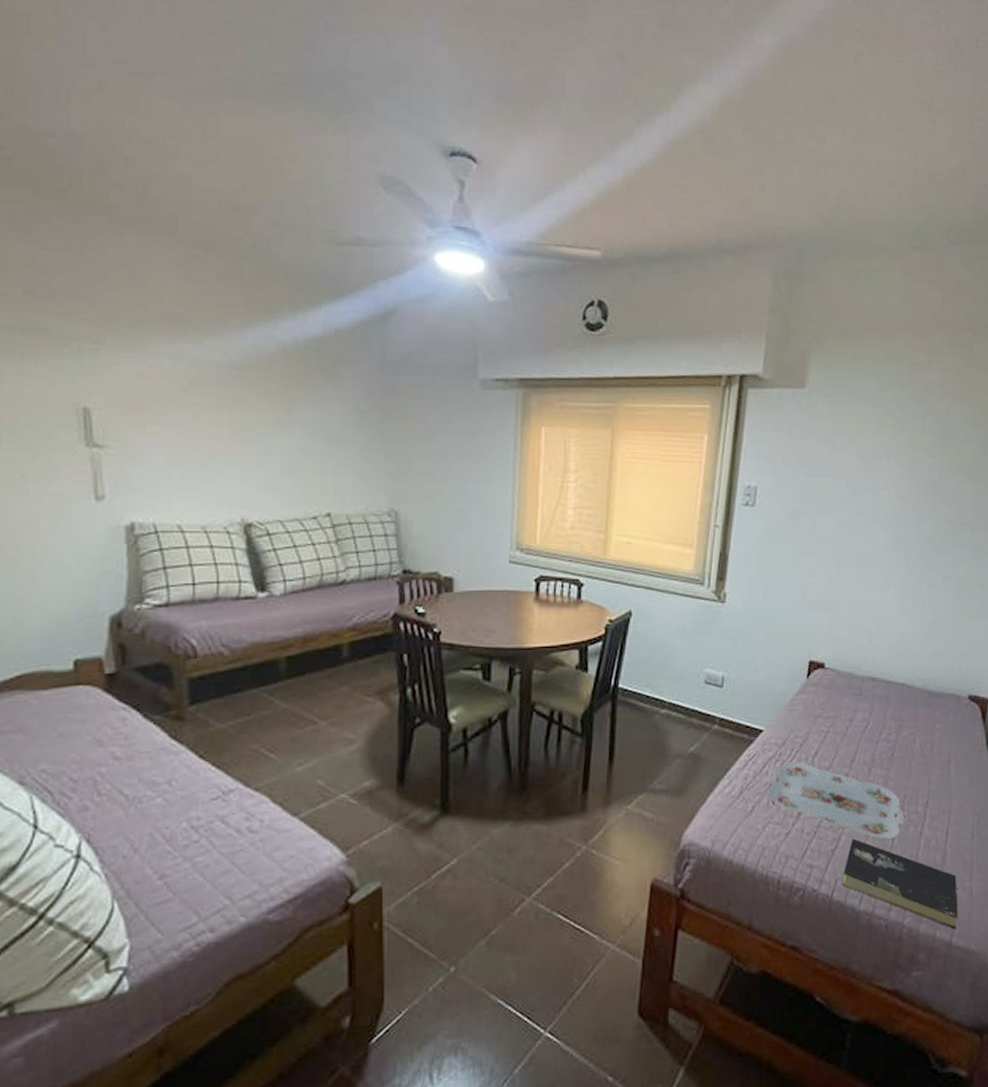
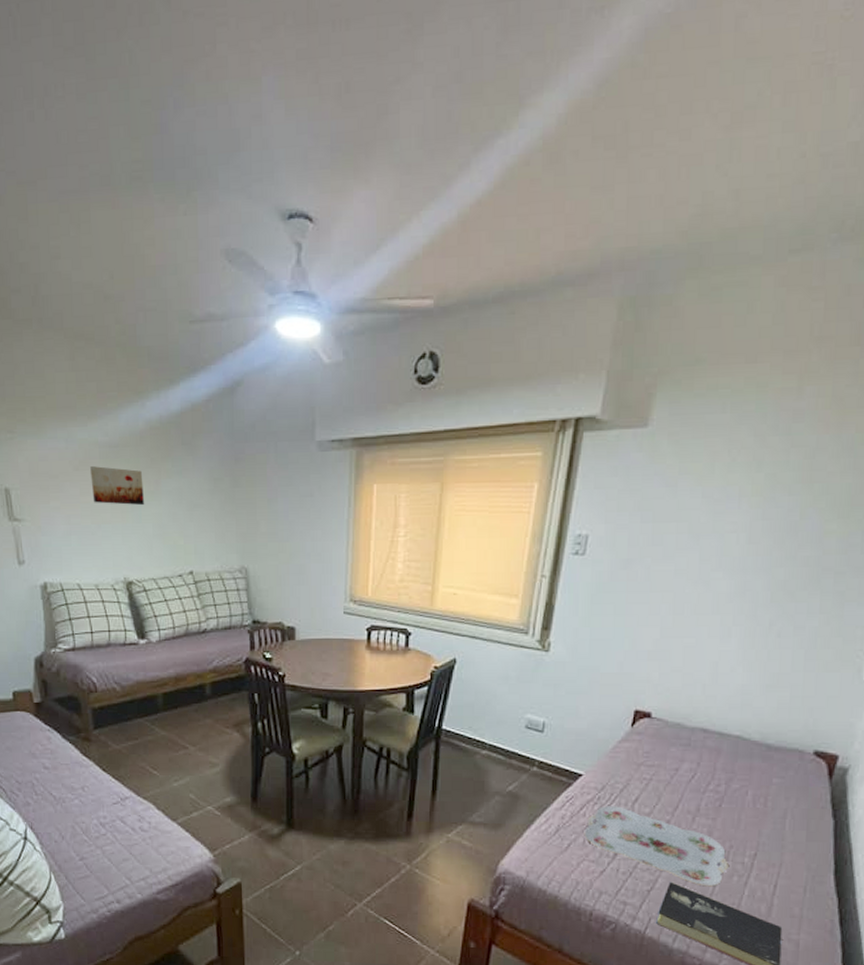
wall art: none [203,389,273,437] -> present [90,466,145,506]

